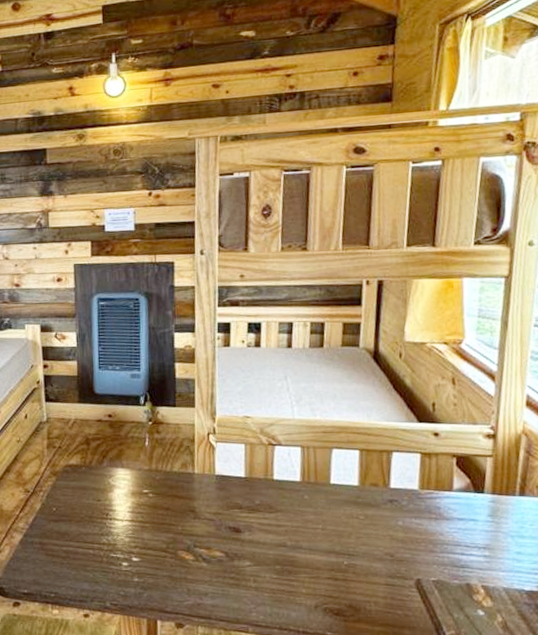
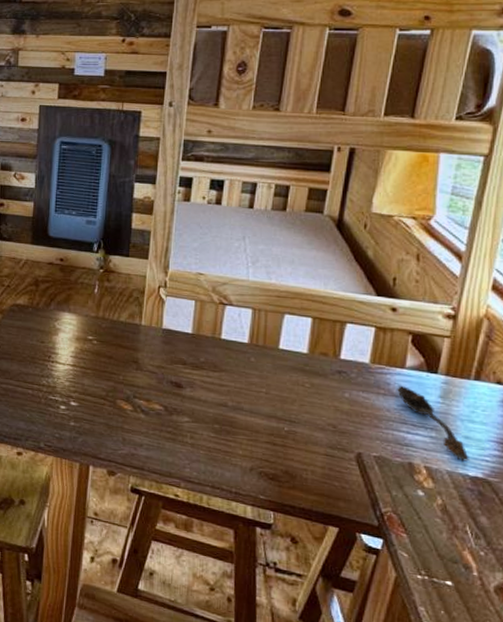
spoon: none [447,509,523,577] -> present [397,386,469,462]

